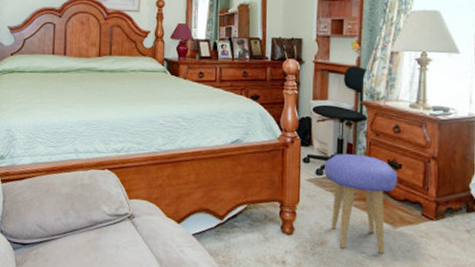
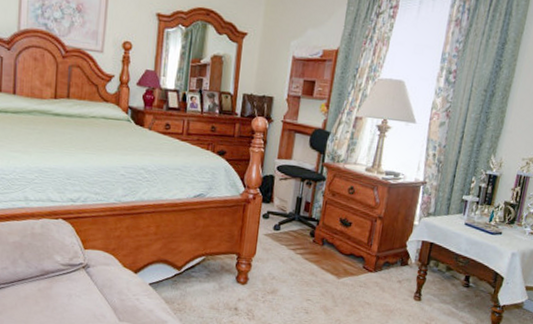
stool: present [324,154,398,254] -> none [281,211,348,301]

